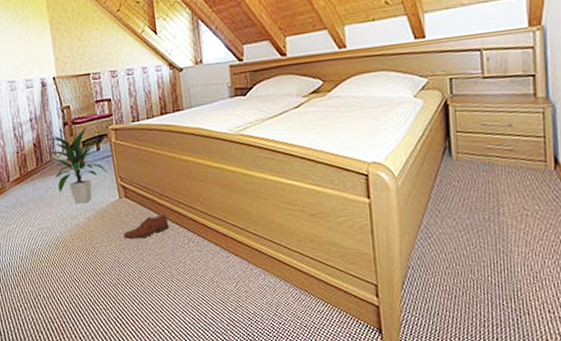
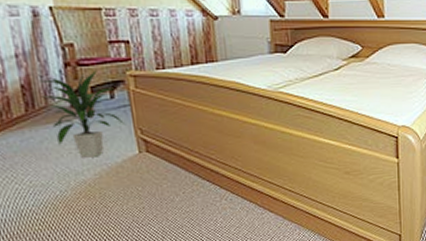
shoe: present [123,213,169,240] -> none [144,169,199,198]

